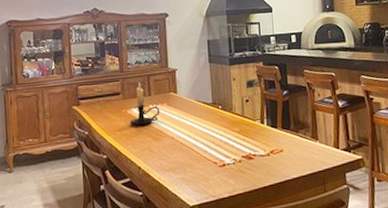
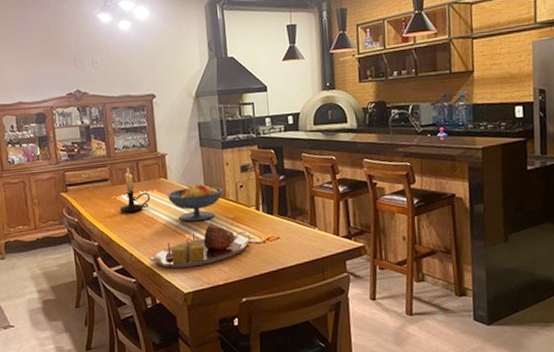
serving tray: none [157,136,255,181] -> present [149,223,250,269]
fruit bowl: none [176,98,229,135] -> present [167,184,223,222]

